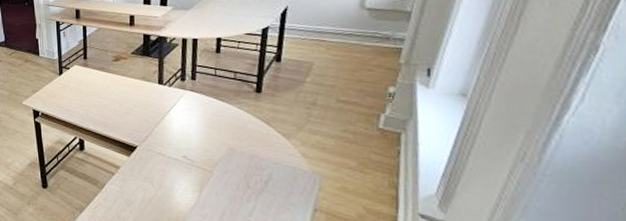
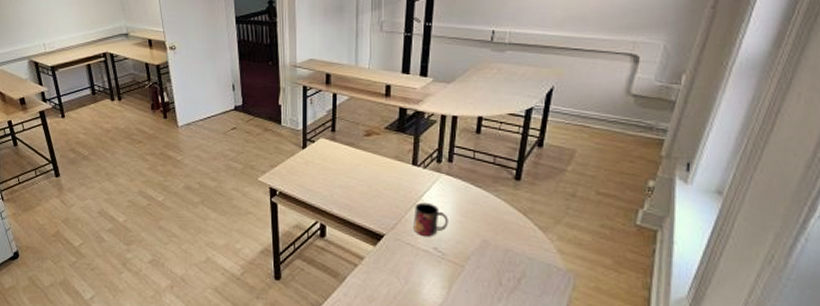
mug: none [163,116,196,147] -> present [413,202,448,237]

